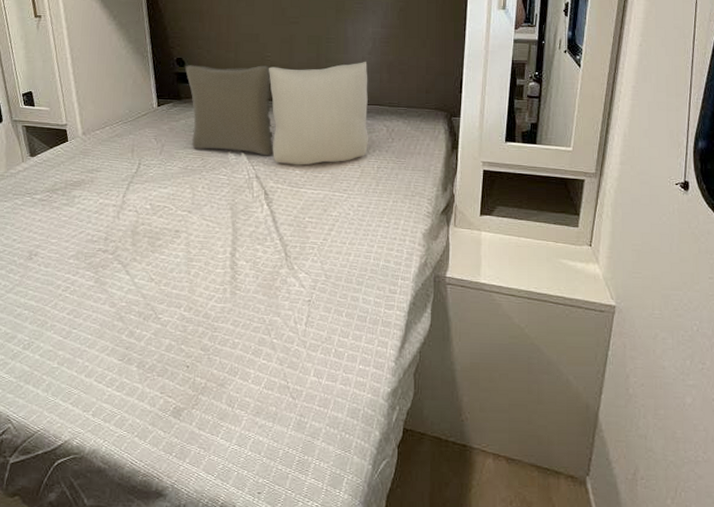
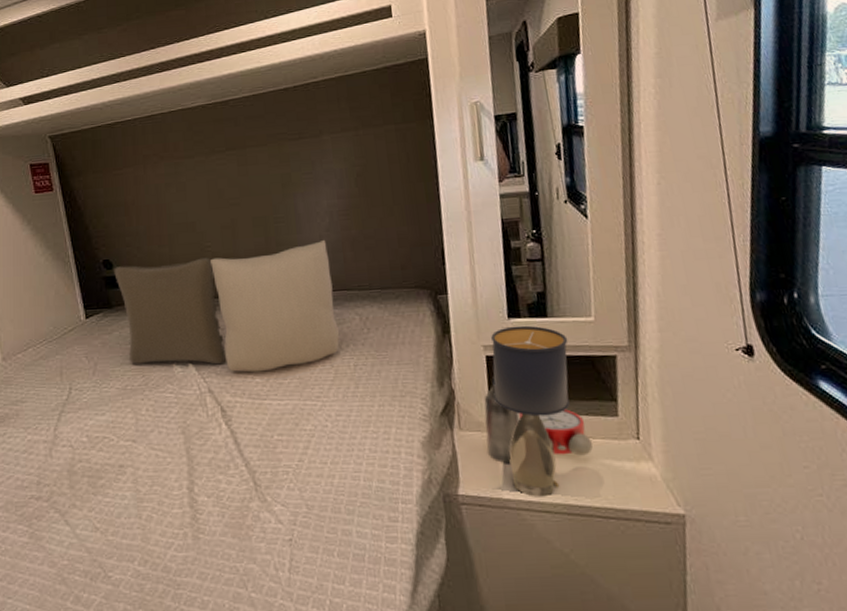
water bottle: none [473,187,503,256] -> present [484,377,520,464]
table lamp: none [484,148,549,284] -> present [491,325,570,497]
alarm clock: none [503,218,556,255] -> present [519,409,593,456]

